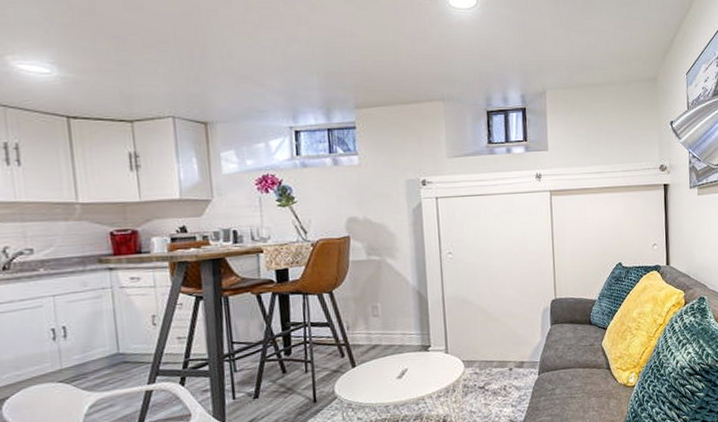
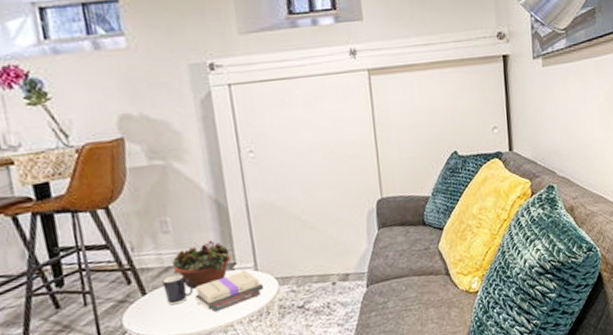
mug: none [369,351,394,378] -> present [162,273,194,306]
succulent planter: none [378,324,427,365] -> present [171,240,232,289]
books: none [395,352,452,386] -> present [195,270,265,311]

